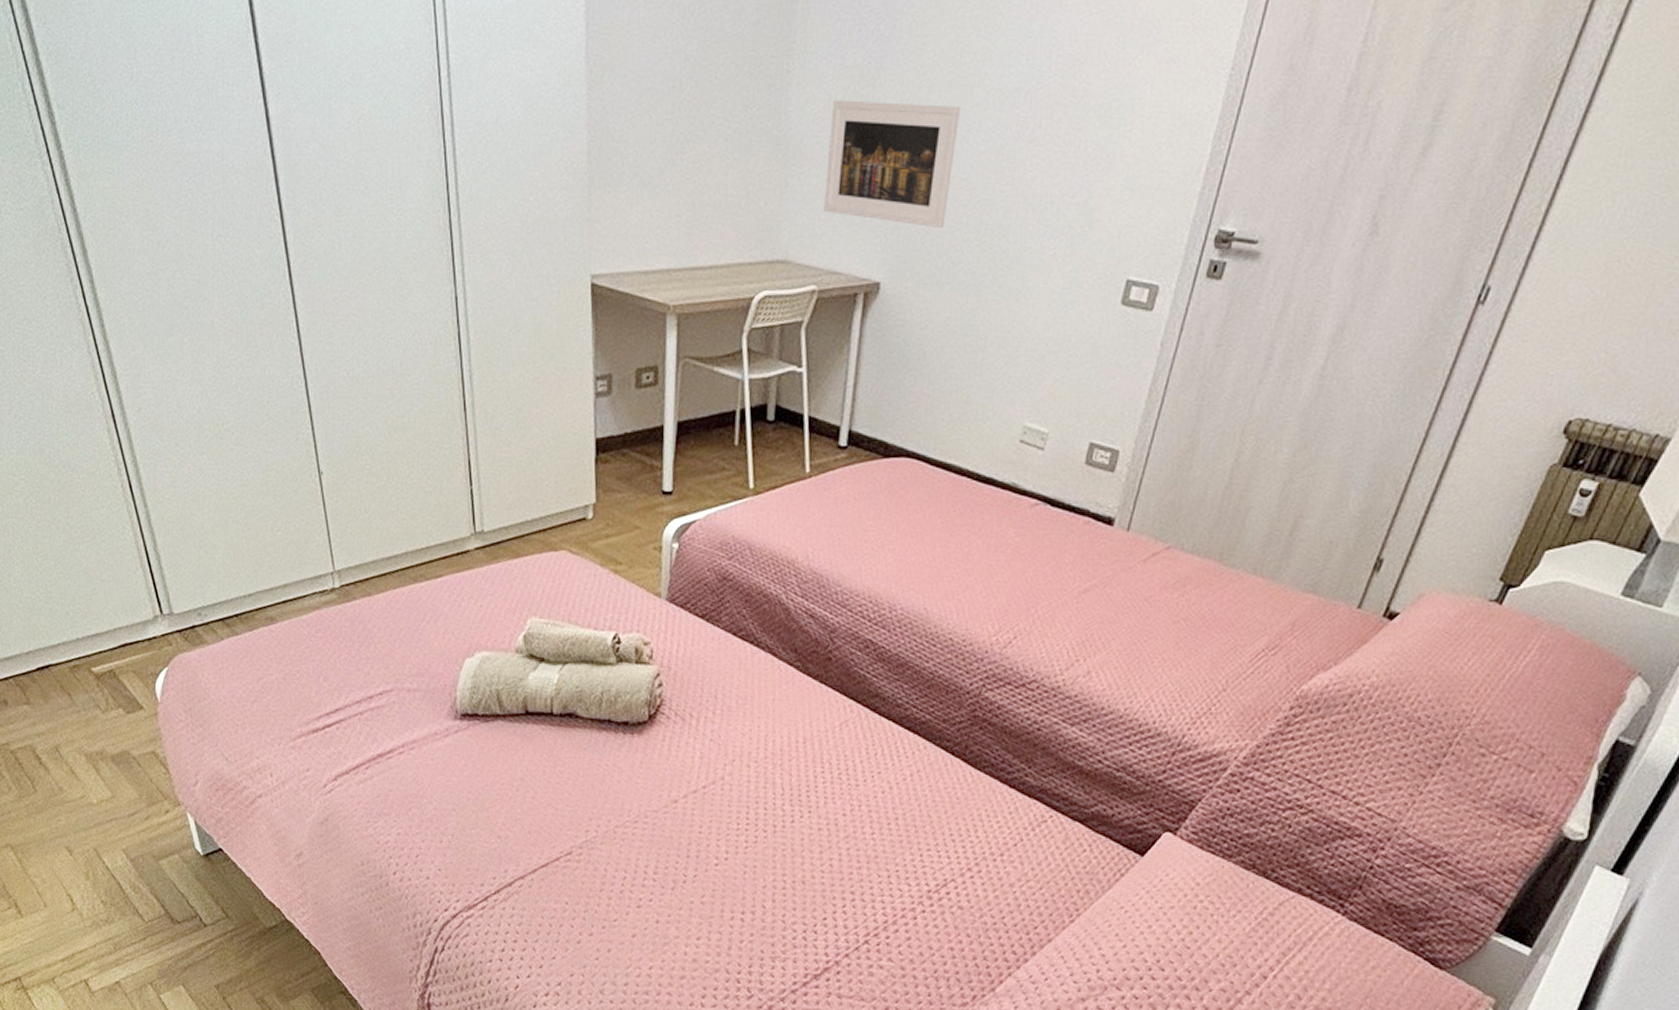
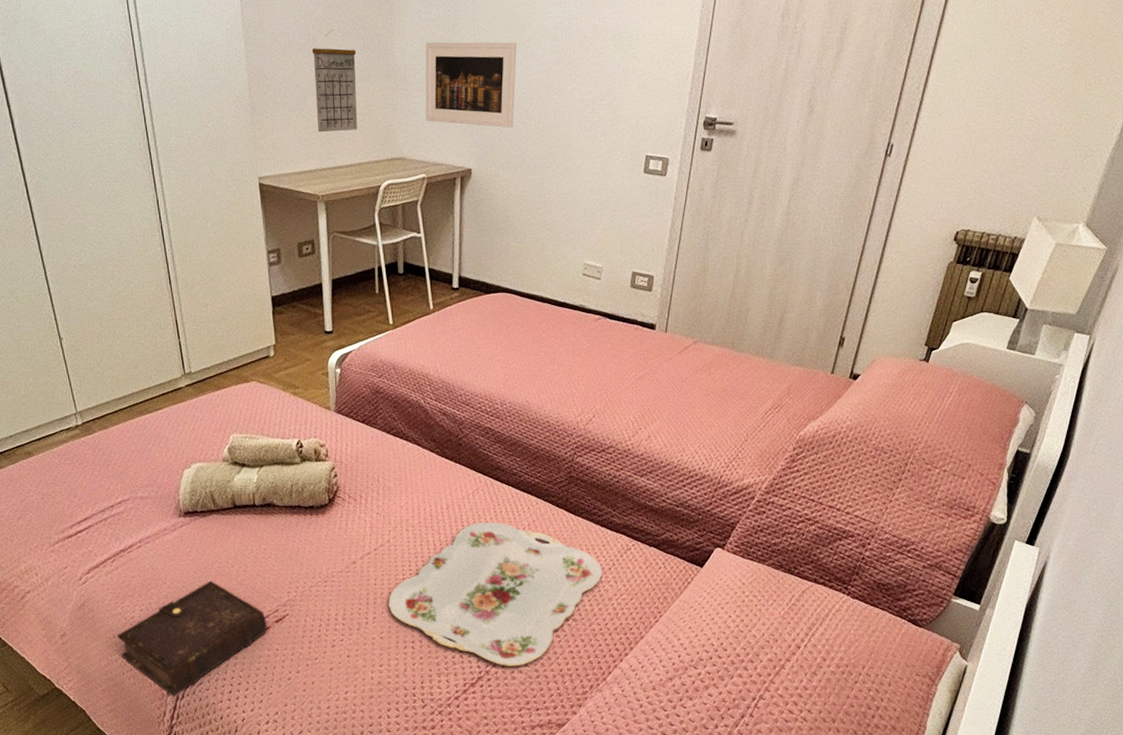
book: none [366,805,585,946] -> present [117,580,289,695]
calendar: none [675,73,737,219] -> present [311,29,357,133]
serving tray: none [715,765,1005,960] -> present [389,522,602,667]

